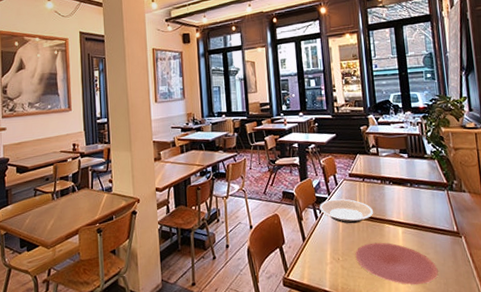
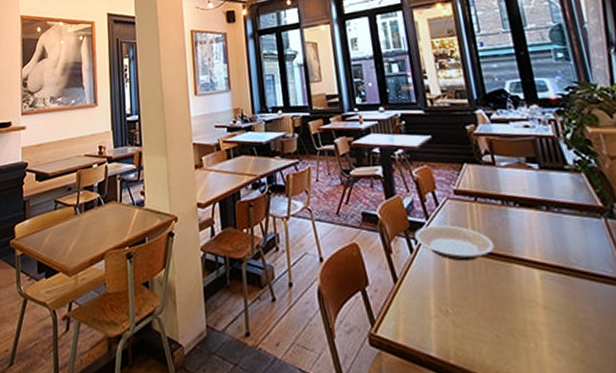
plate: present [355,242,438,285] -> none [471,290,604,359]

